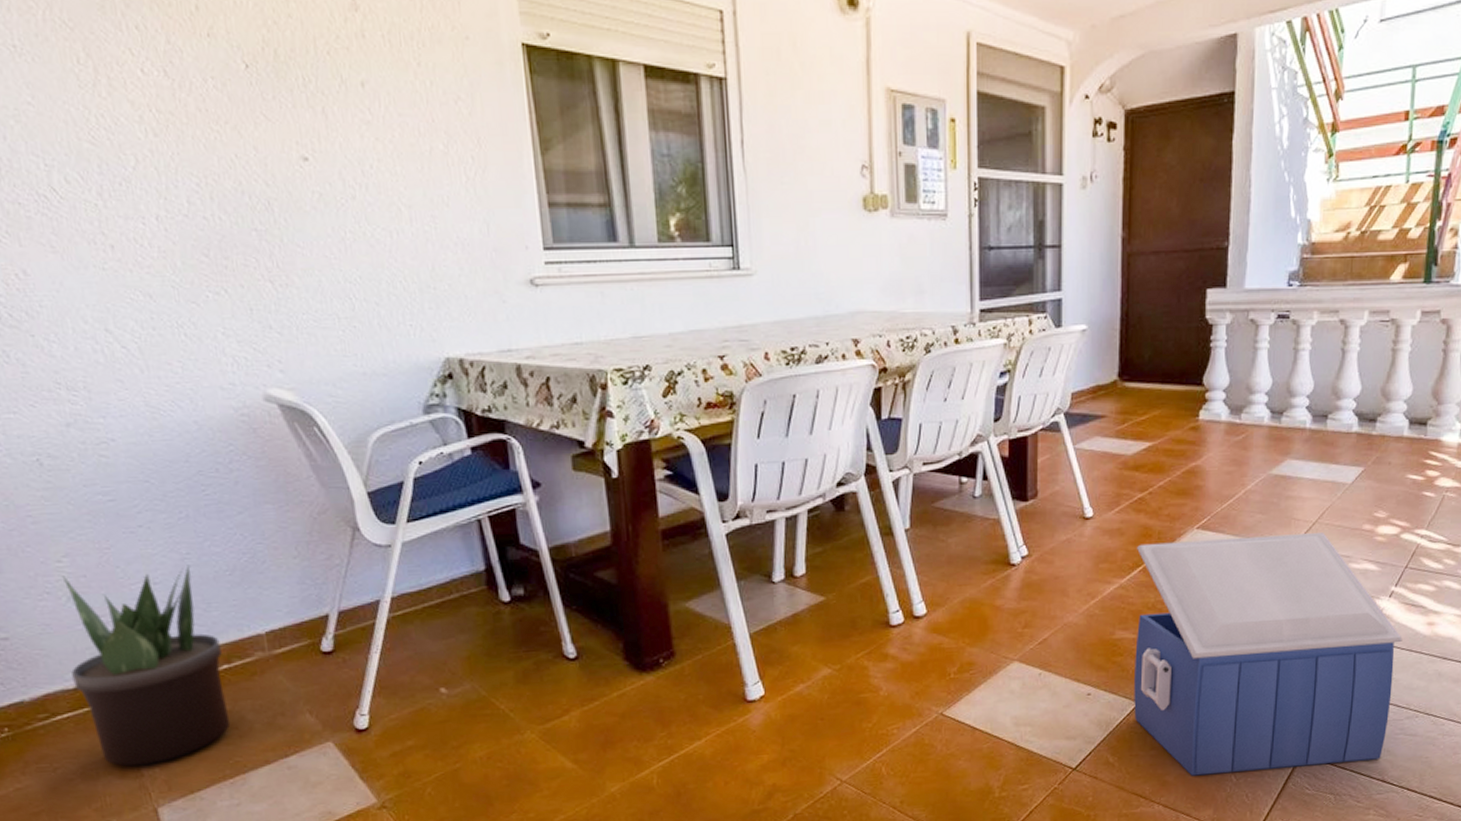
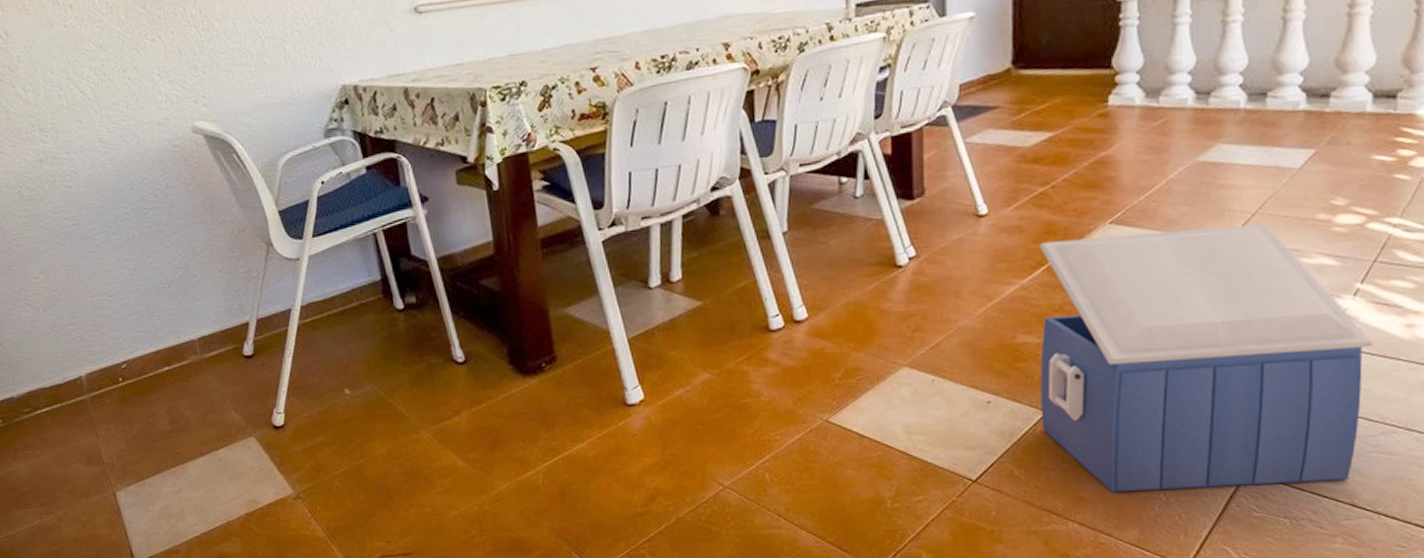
planter: present [61,564,231,767] -> none [39,279,172,455]

